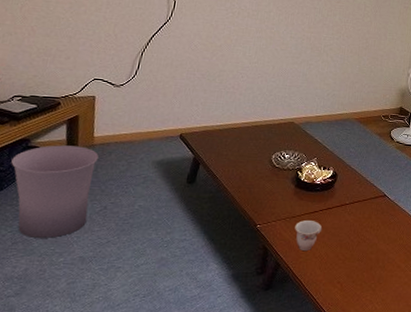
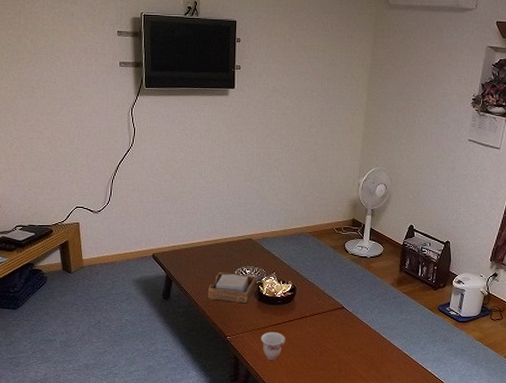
waste bin: present [11,145,99,238] -> none [22,268,88,348]
napkin holder: none [238,156,295,190] -> present [207,272,256,304]

